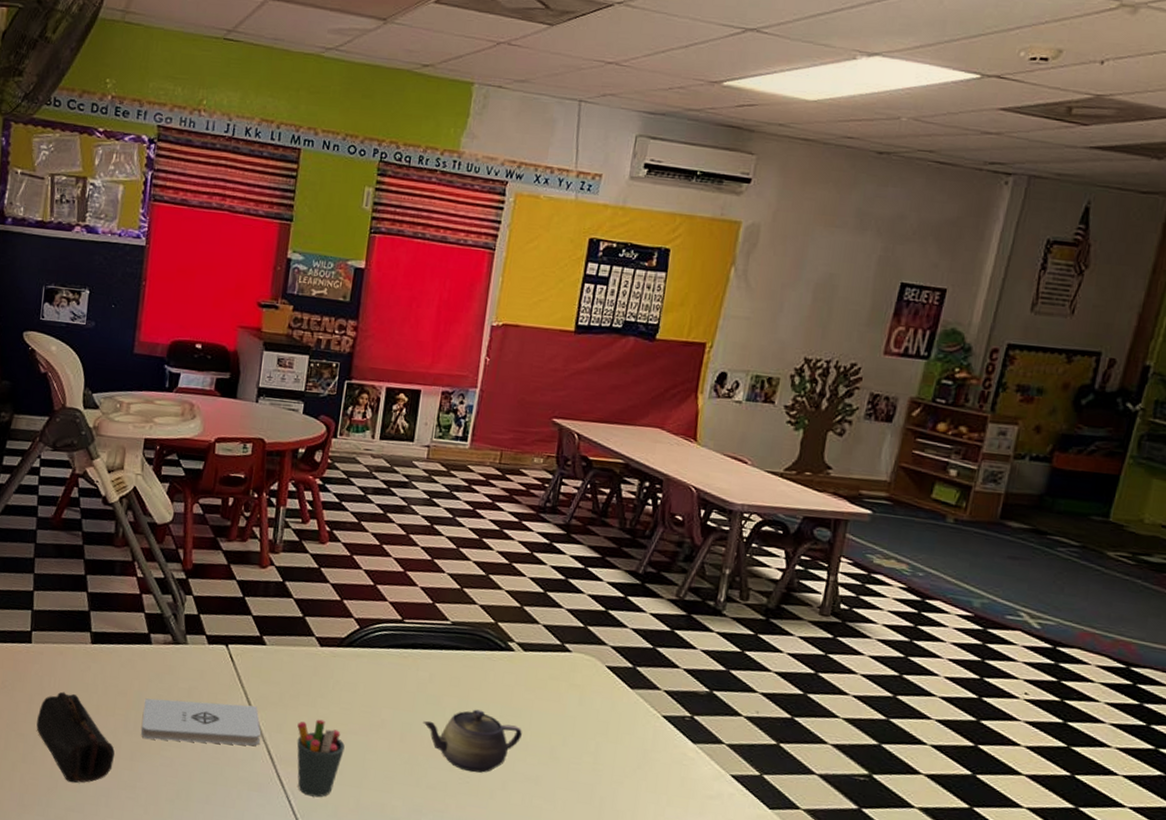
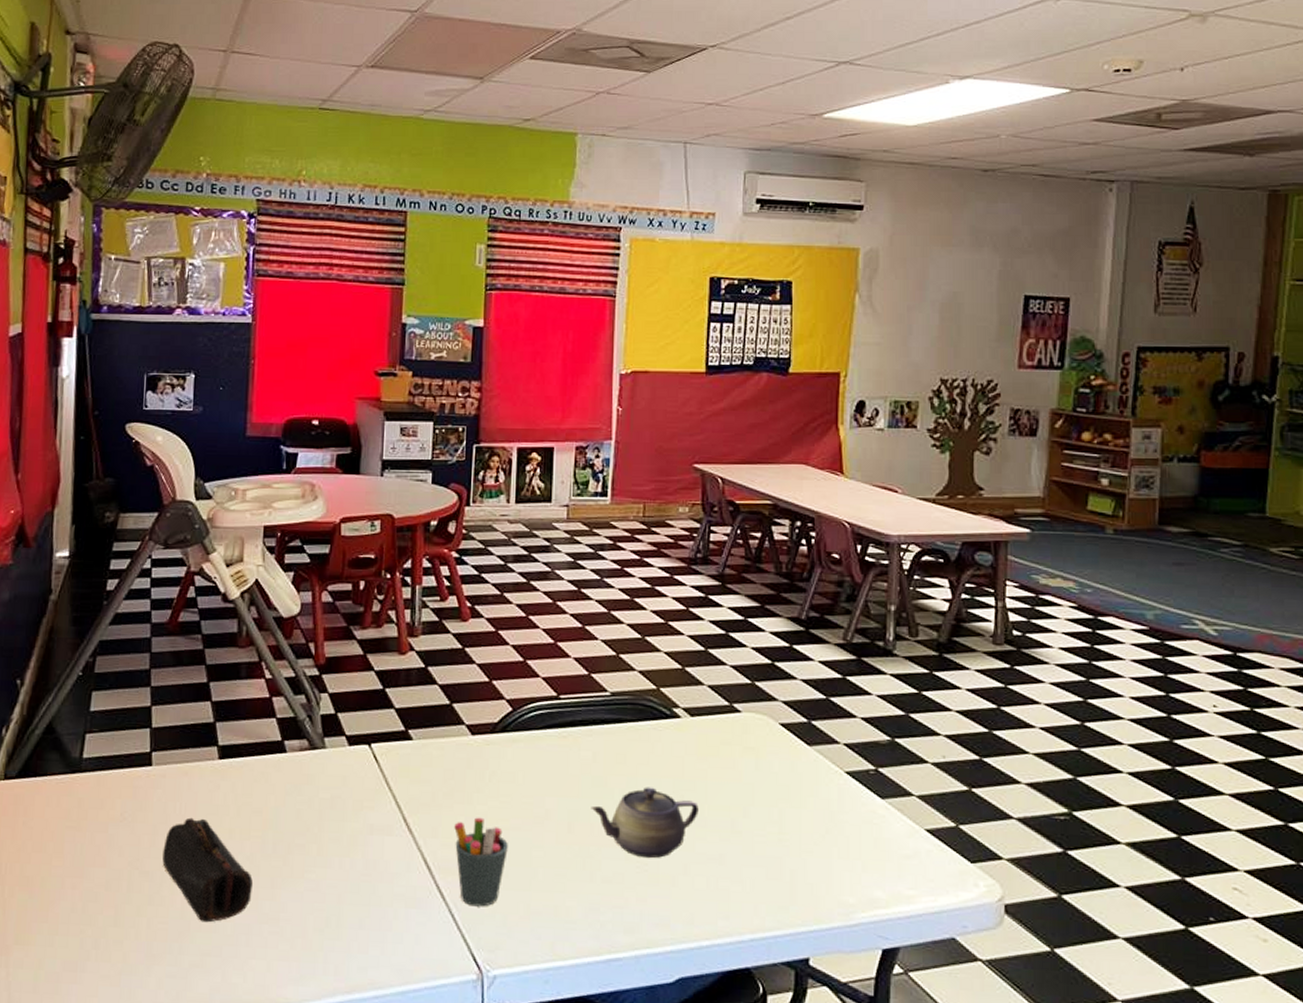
notepad: present [141,698,261,746] -> none [281,809,414,861]

